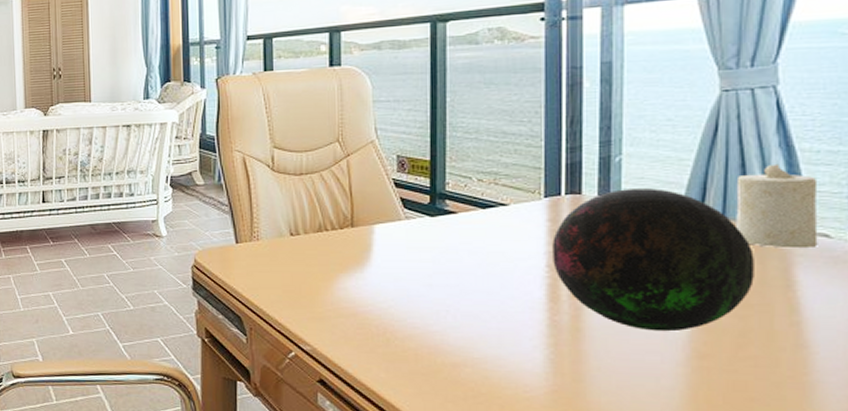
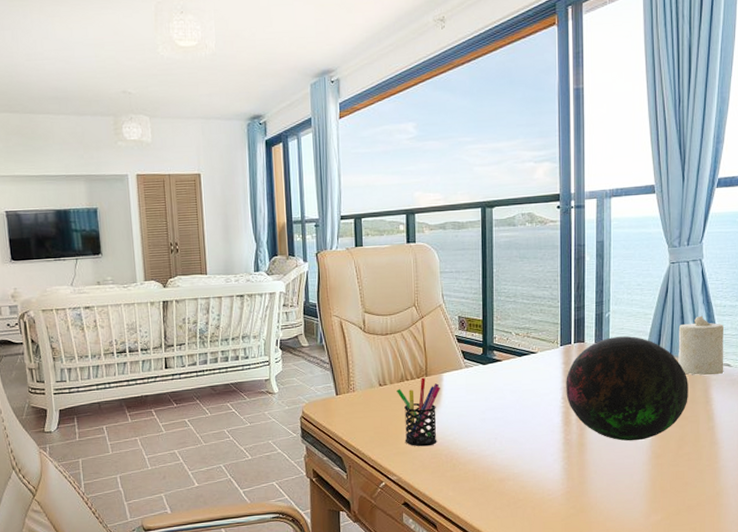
pen holder: none [313,228,372,313] -> present [397,377,441,447]

